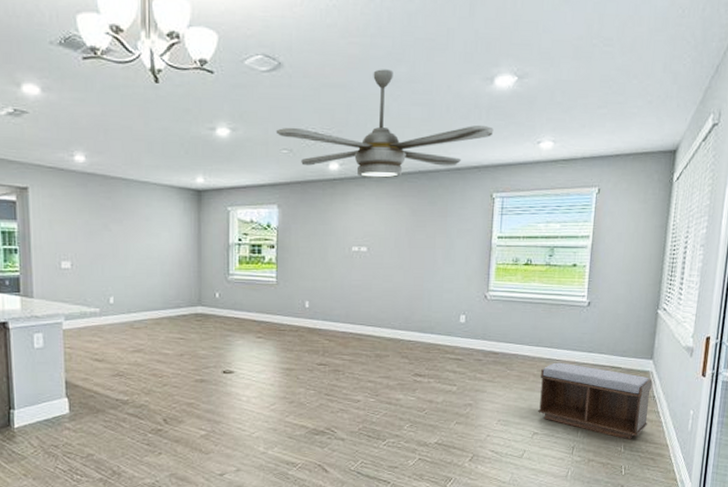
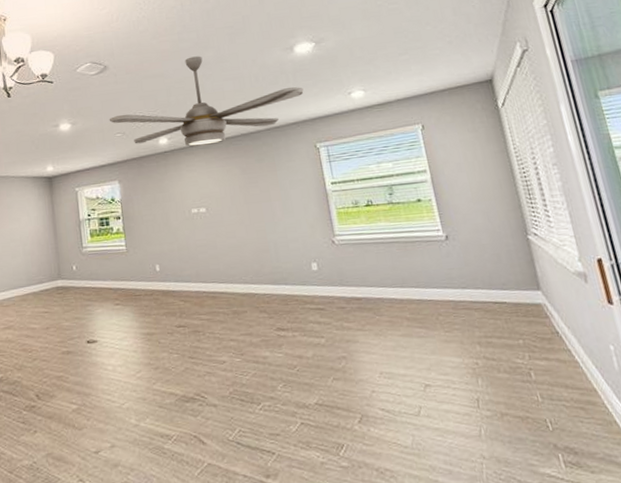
bench: present [538,362,653,440] -> none [413,302,562,387]

